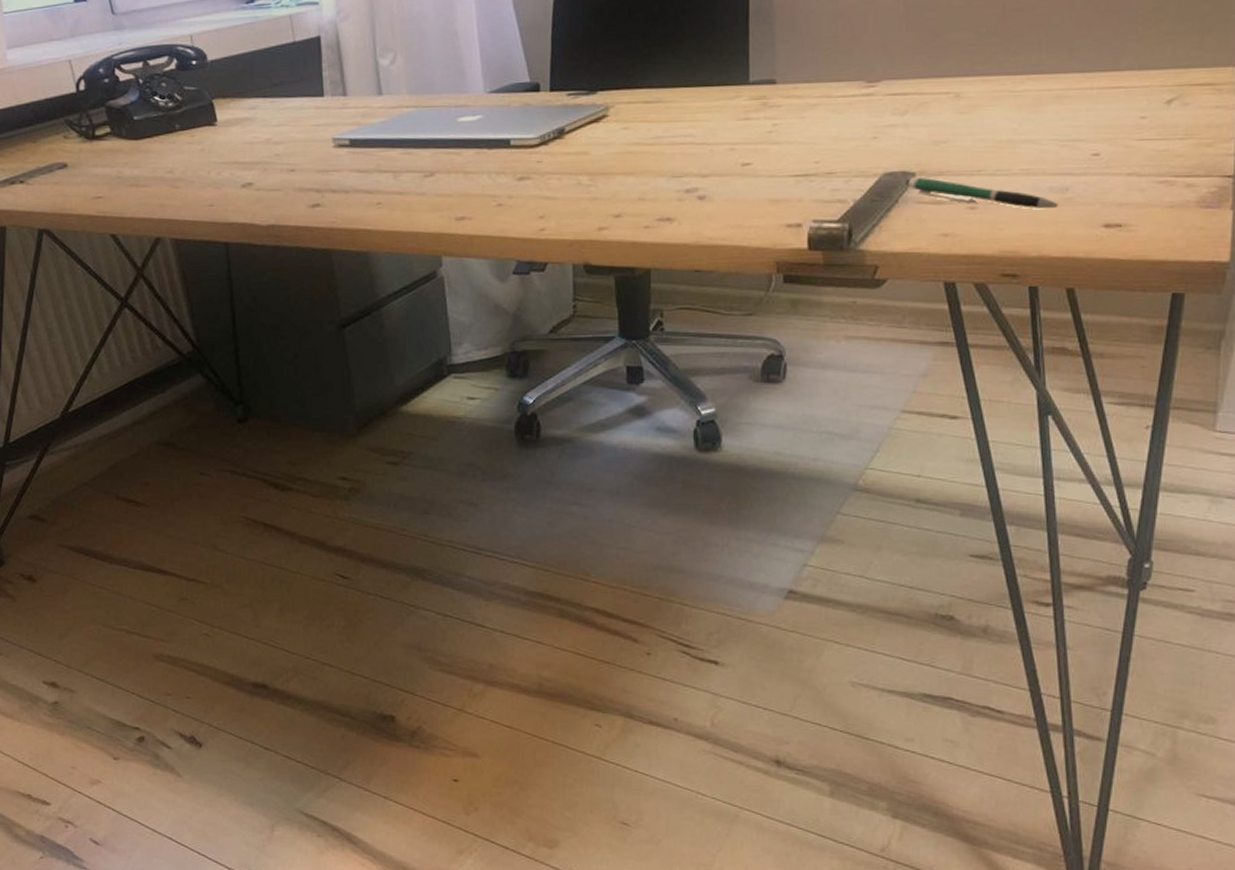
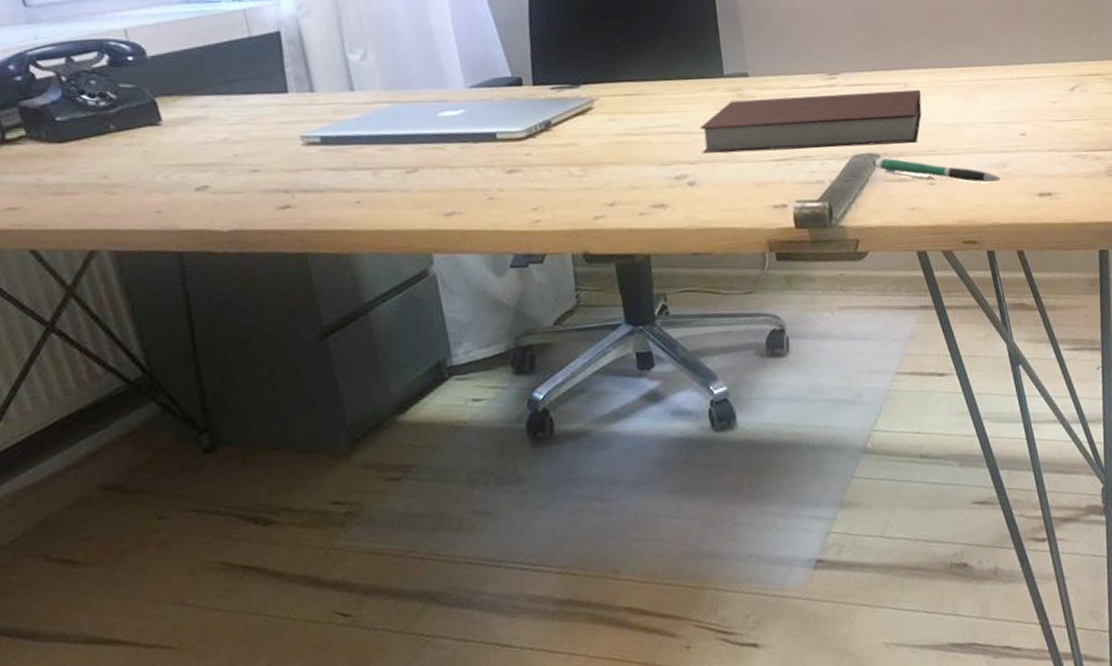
notebook: none [716,100,975,167] -> present [699,89,922,154]

